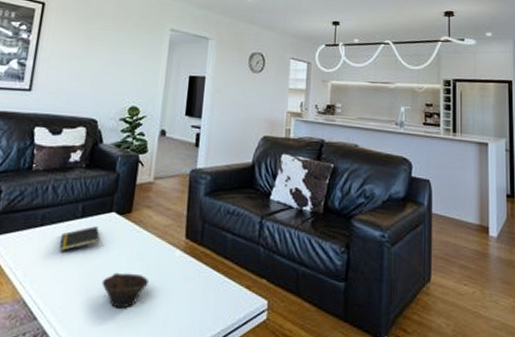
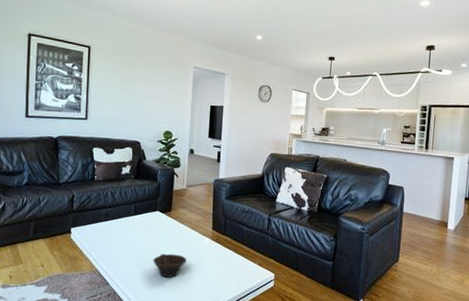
notepad: present [58,226,100,251] -> none [120,221,149,238]

